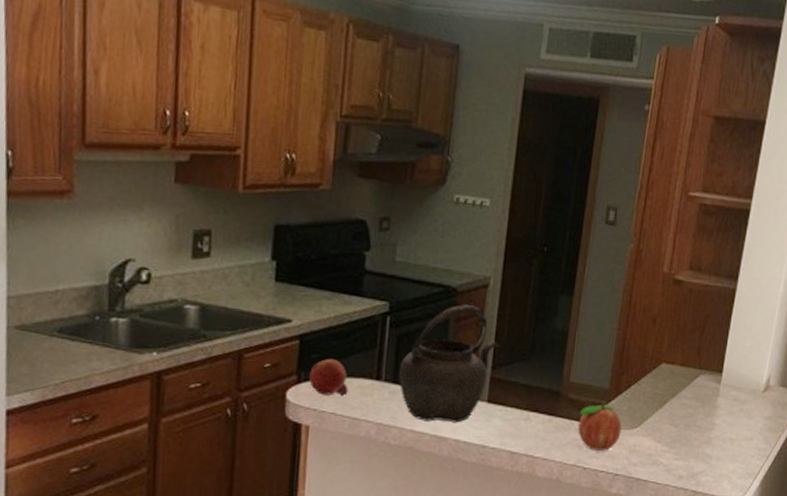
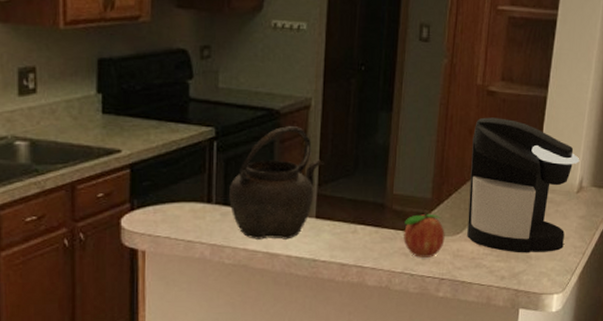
fruit: present [309,358,349,395] -> none [142,185,181,220]
coffee maker: none [645,307,768,453] -> present [467,117,580,253]

